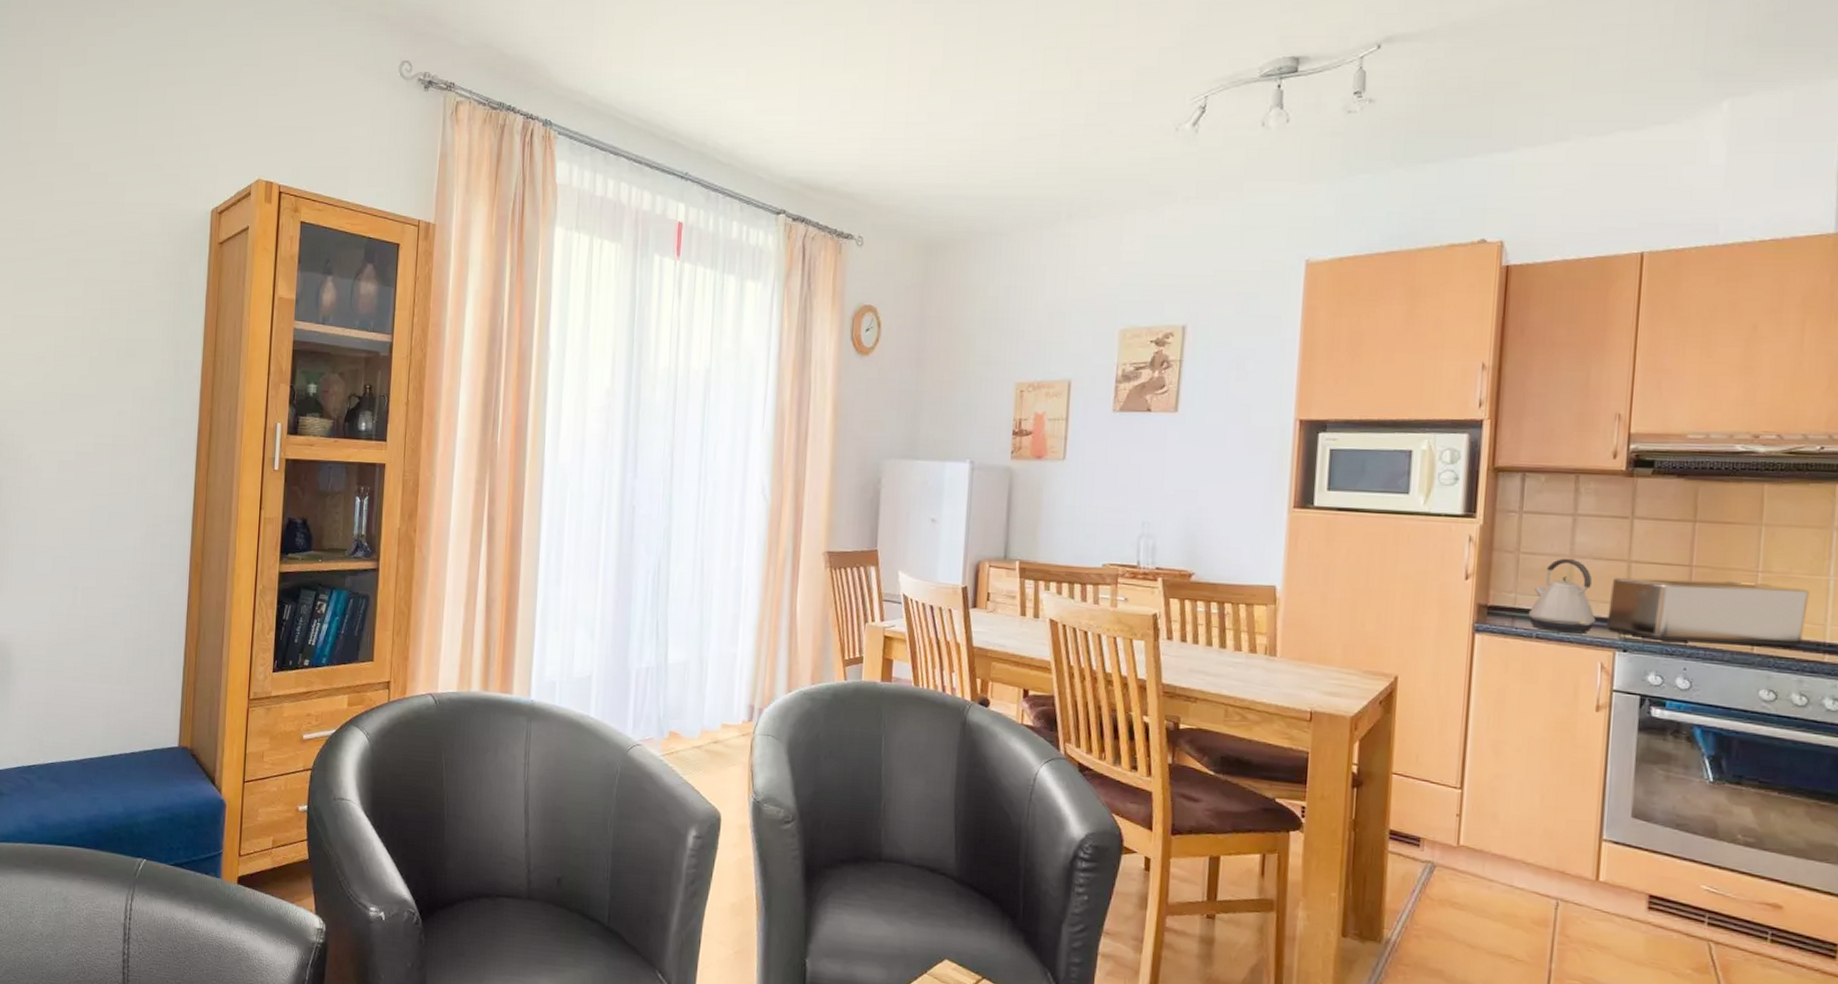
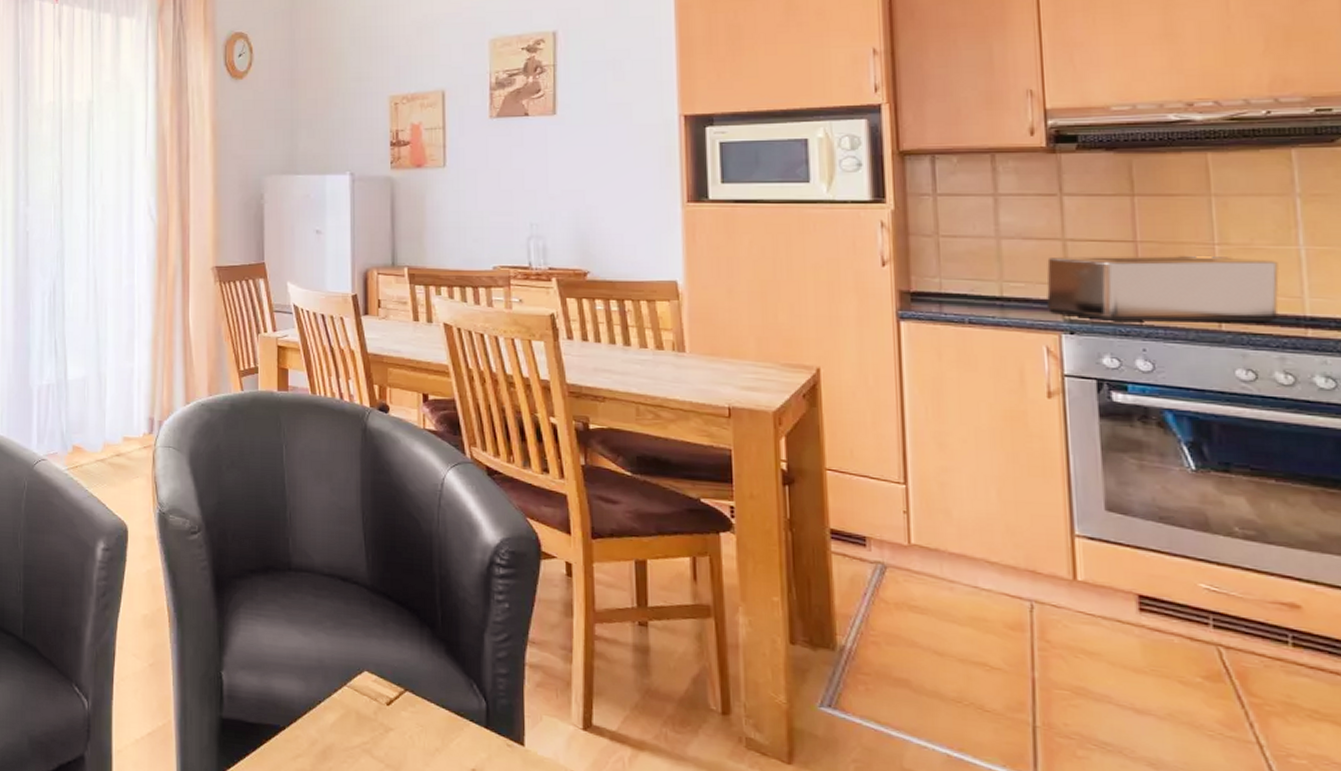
kettle: present [1528,558,1596,634] -> none [956,239,1035,317]

